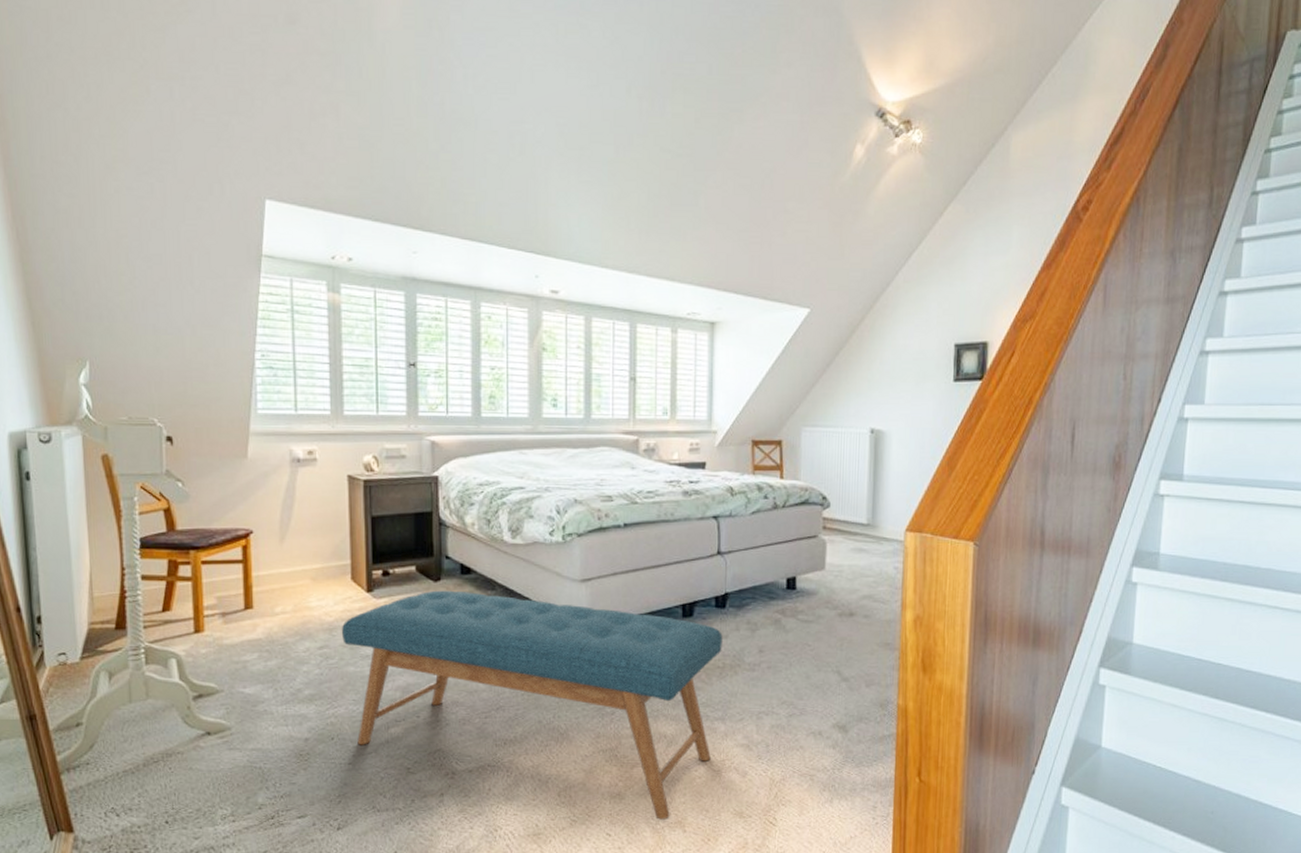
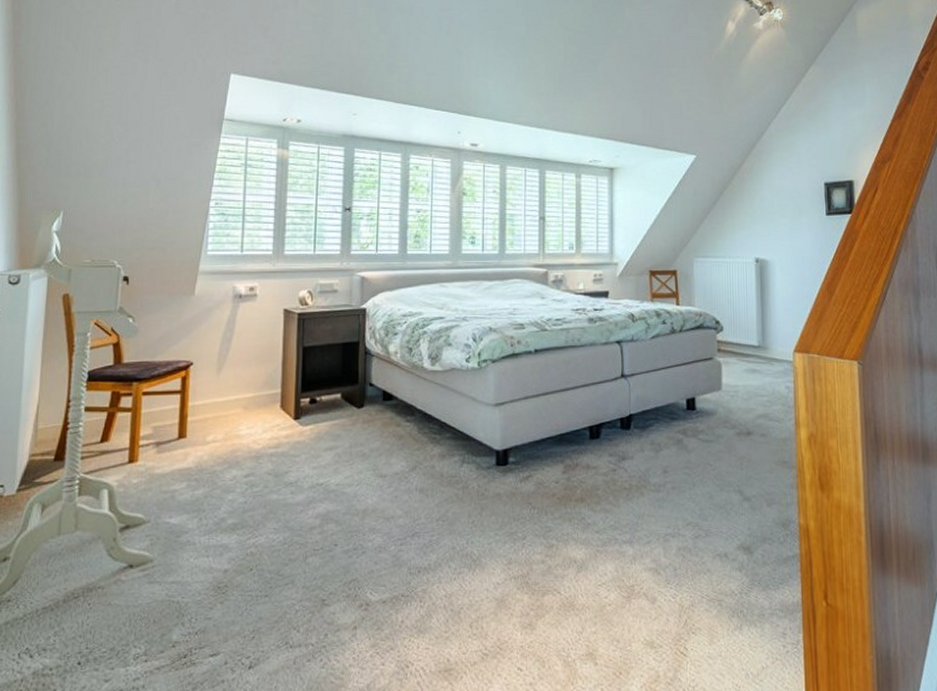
bench: present [342,590,723,820] -> none [268,416,628,652]

